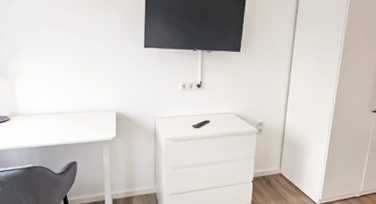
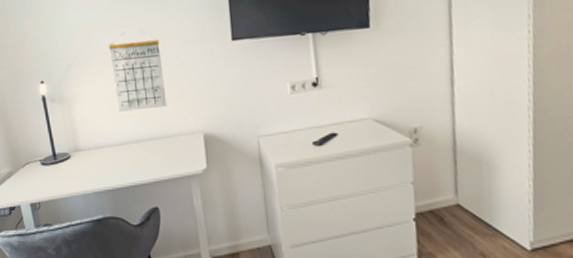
calendar: none [48,37,91,90] -> present [108,39,167,112]

